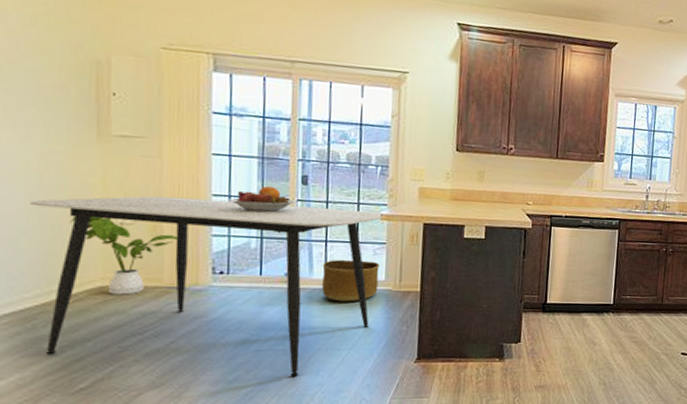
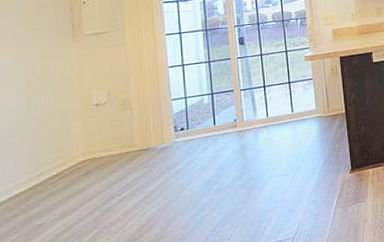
dining table: present [30,196,382,378] -> none [20,55,308,230]
house plant: present [70,217,178,295] -> none [54,102,144,166]
fruit bowl: present [229,186,295,213] -> none [183,51,236,75]
basket: present [322,259,380,302] -> none [264,95,311,135]

